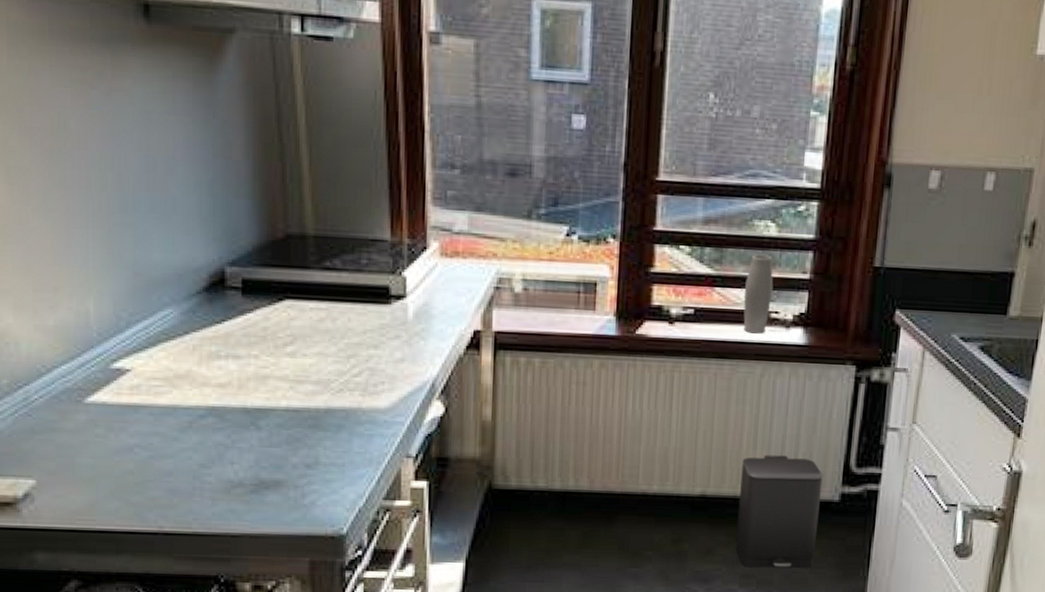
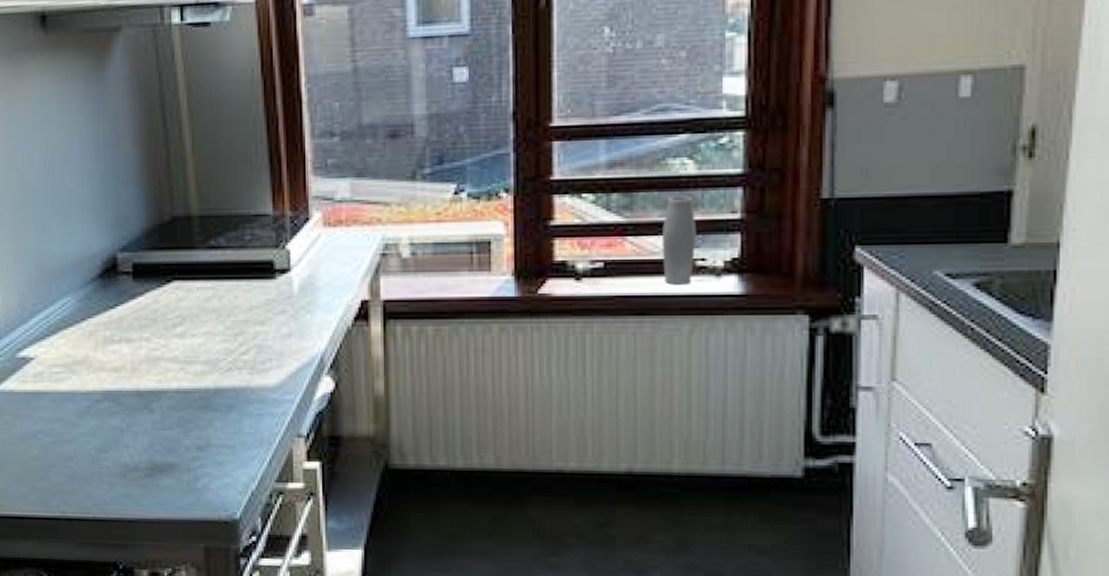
pedal bin: present [735,455,823,569] -> none [674,423,779,559]

